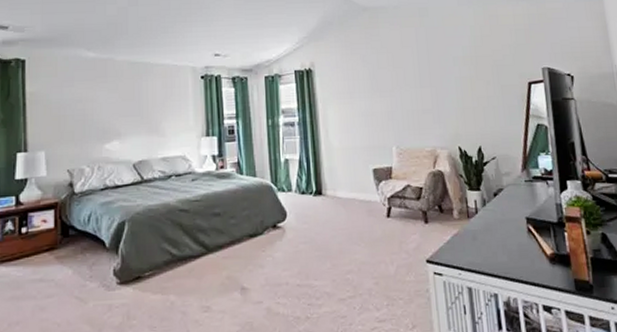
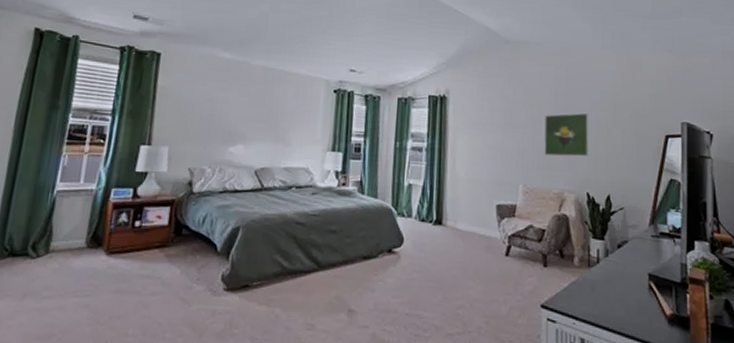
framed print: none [410,69,456,116] -> present [544,112,589,157]

